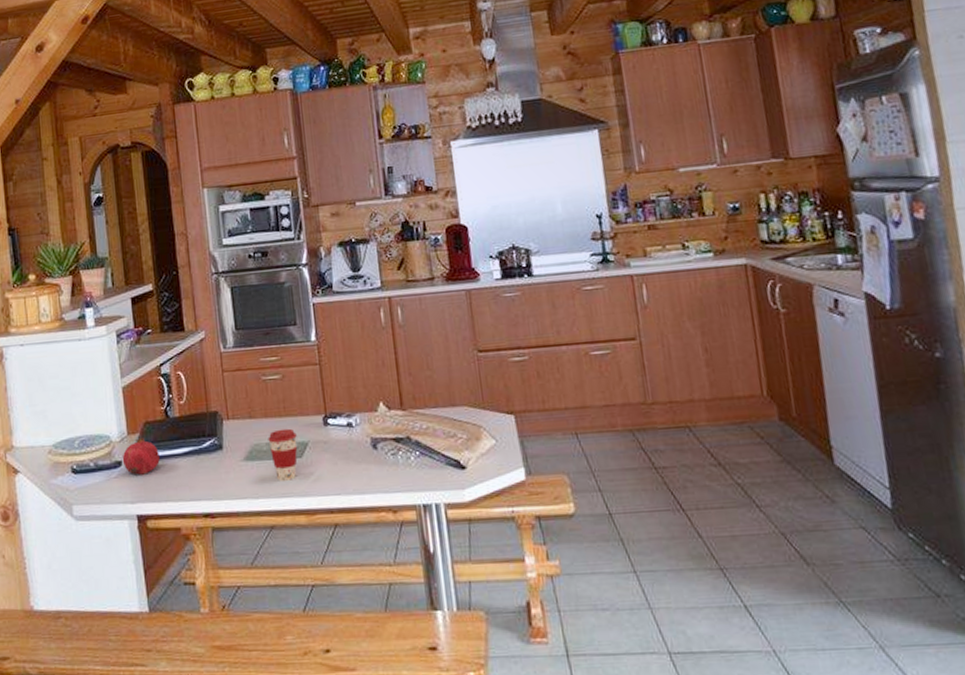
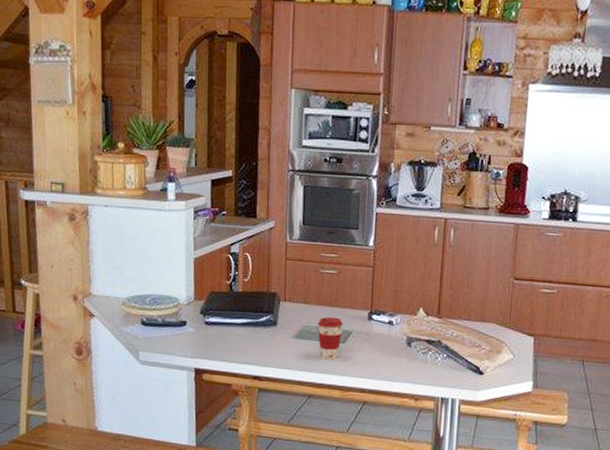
fruit: present [122,437,160,475] -> none [187,304,221,336]

